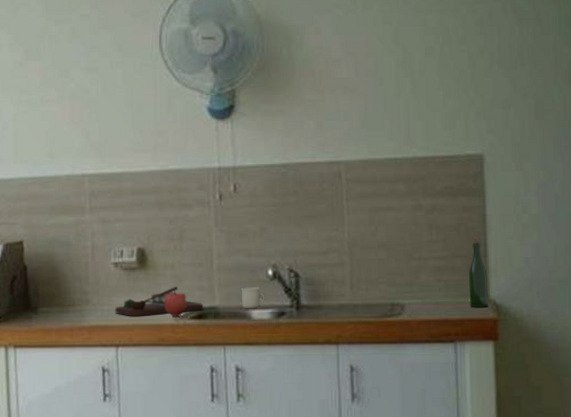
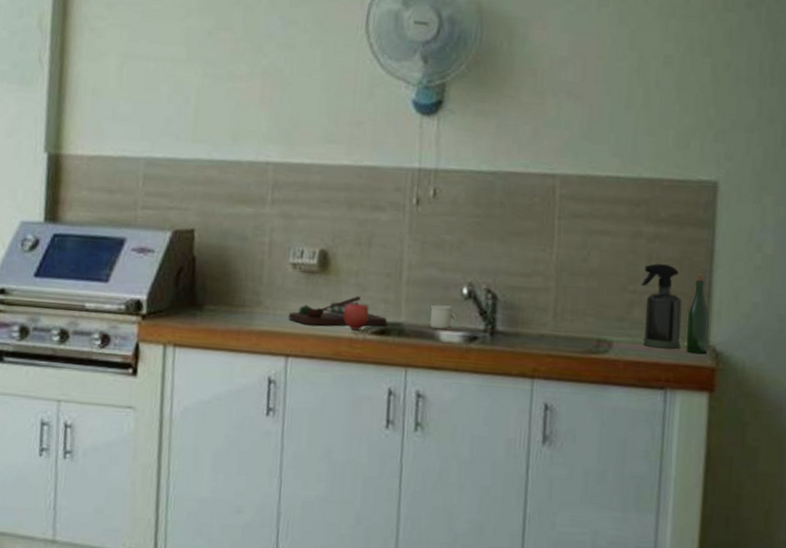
spray bottle: none [425,232,465,307] -> present [641,263,682,350]

